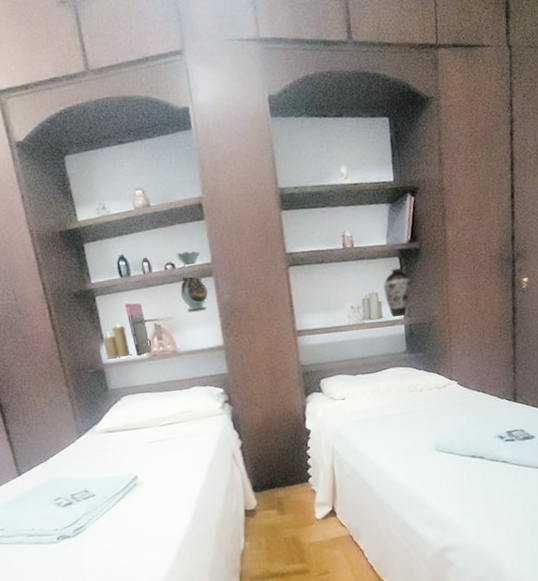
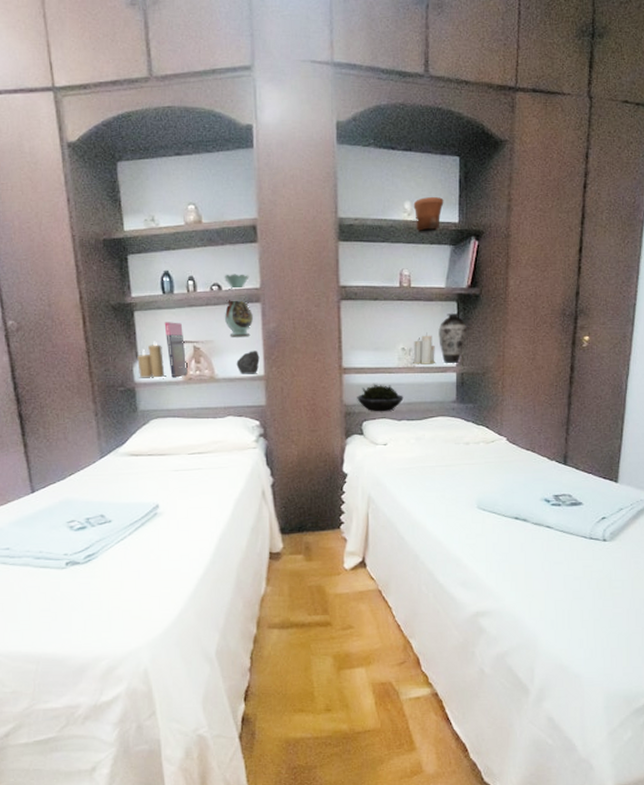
decorative stone: none [196,322,218,346] -> present [236,351,260,374]
succulent plant: none [313,342,357,369] -> present [357,384,404,411]
planter: none [349,158,378,195] -> present [413,197,444,233]

